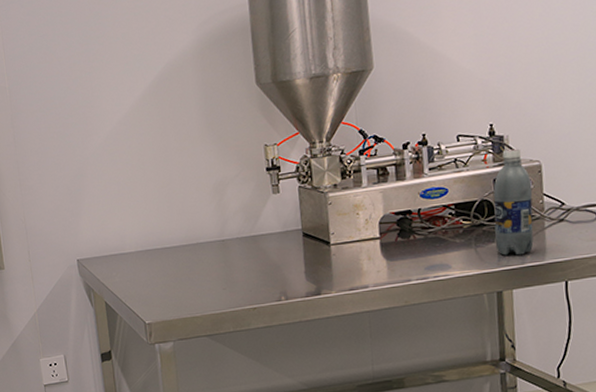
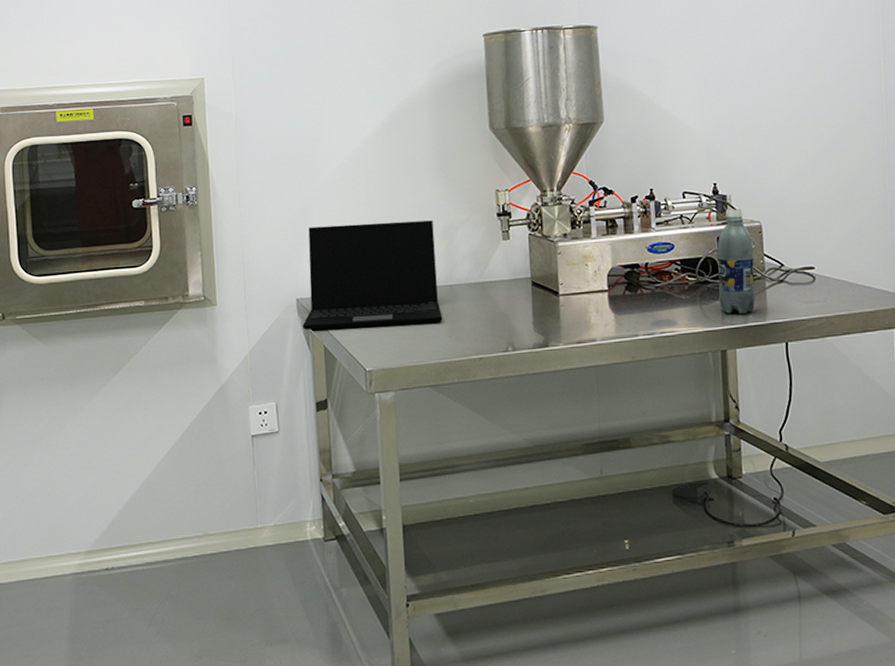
laptop: none [84,178,217,288] -> present [302,220,443,330]

